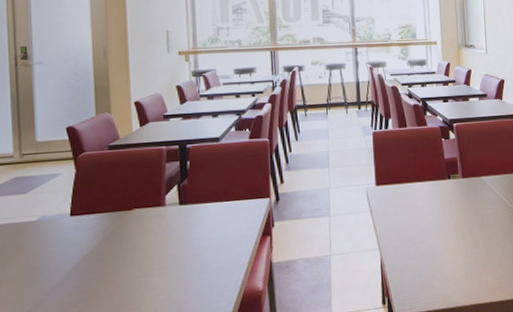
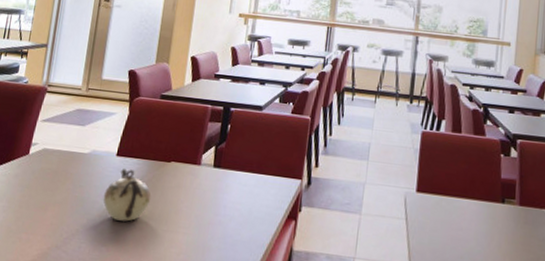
teapot: none [63,226,118,280] -> present [103,169,152,222]

